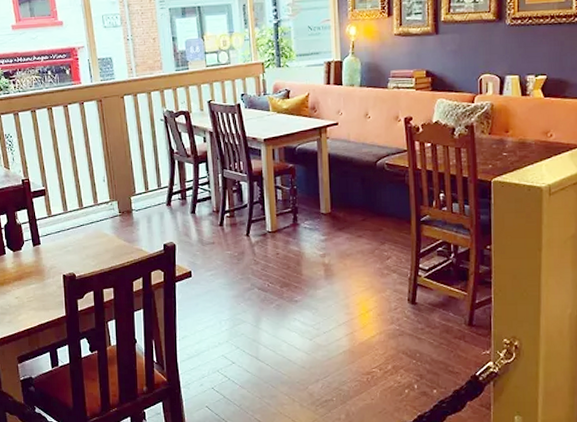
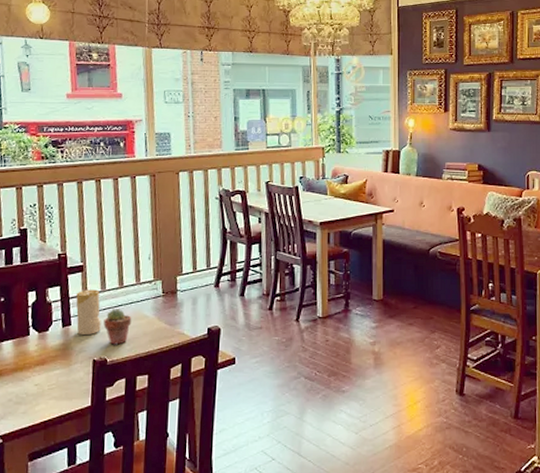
candle: none [42,211,67,253] -> present [76,289,101,334]
potted succulent: none [69,228,94,261] -> present [103,309,132,345]

